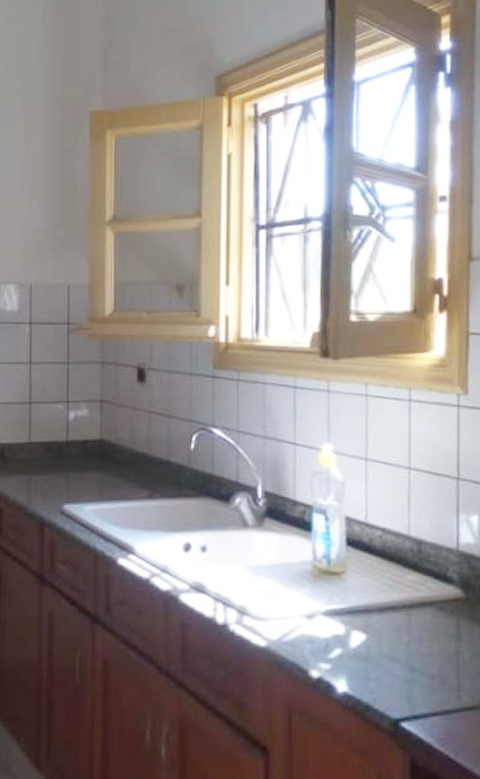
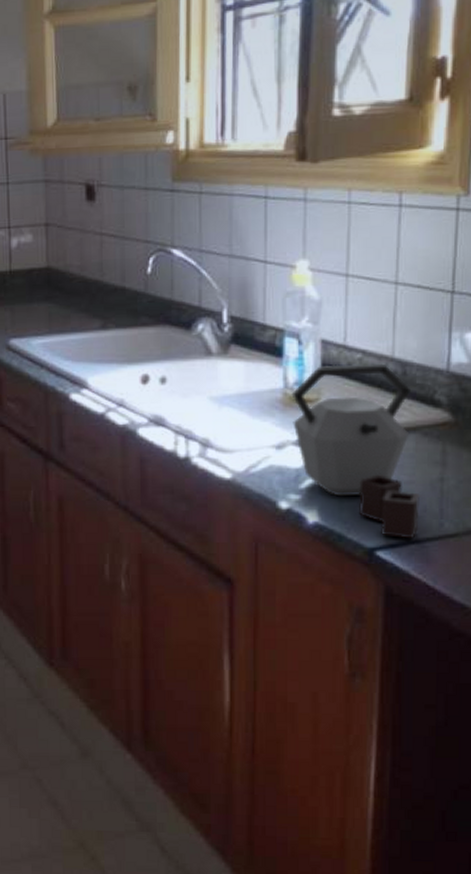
kettle: none [320,540,440,711] -> present [291,363,421,539]

